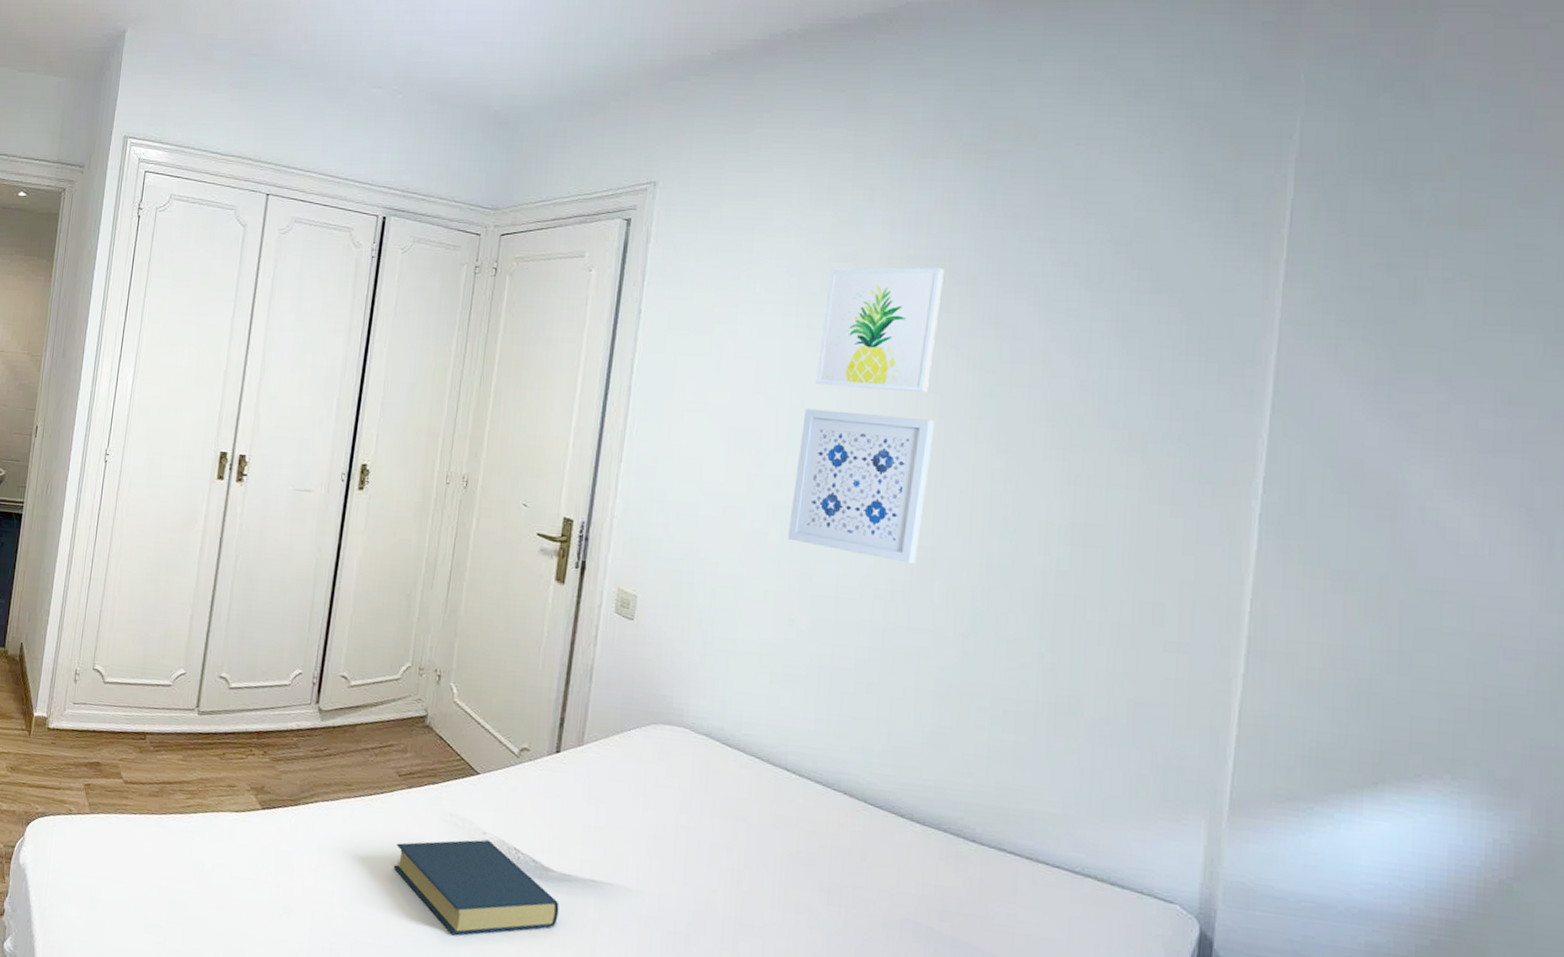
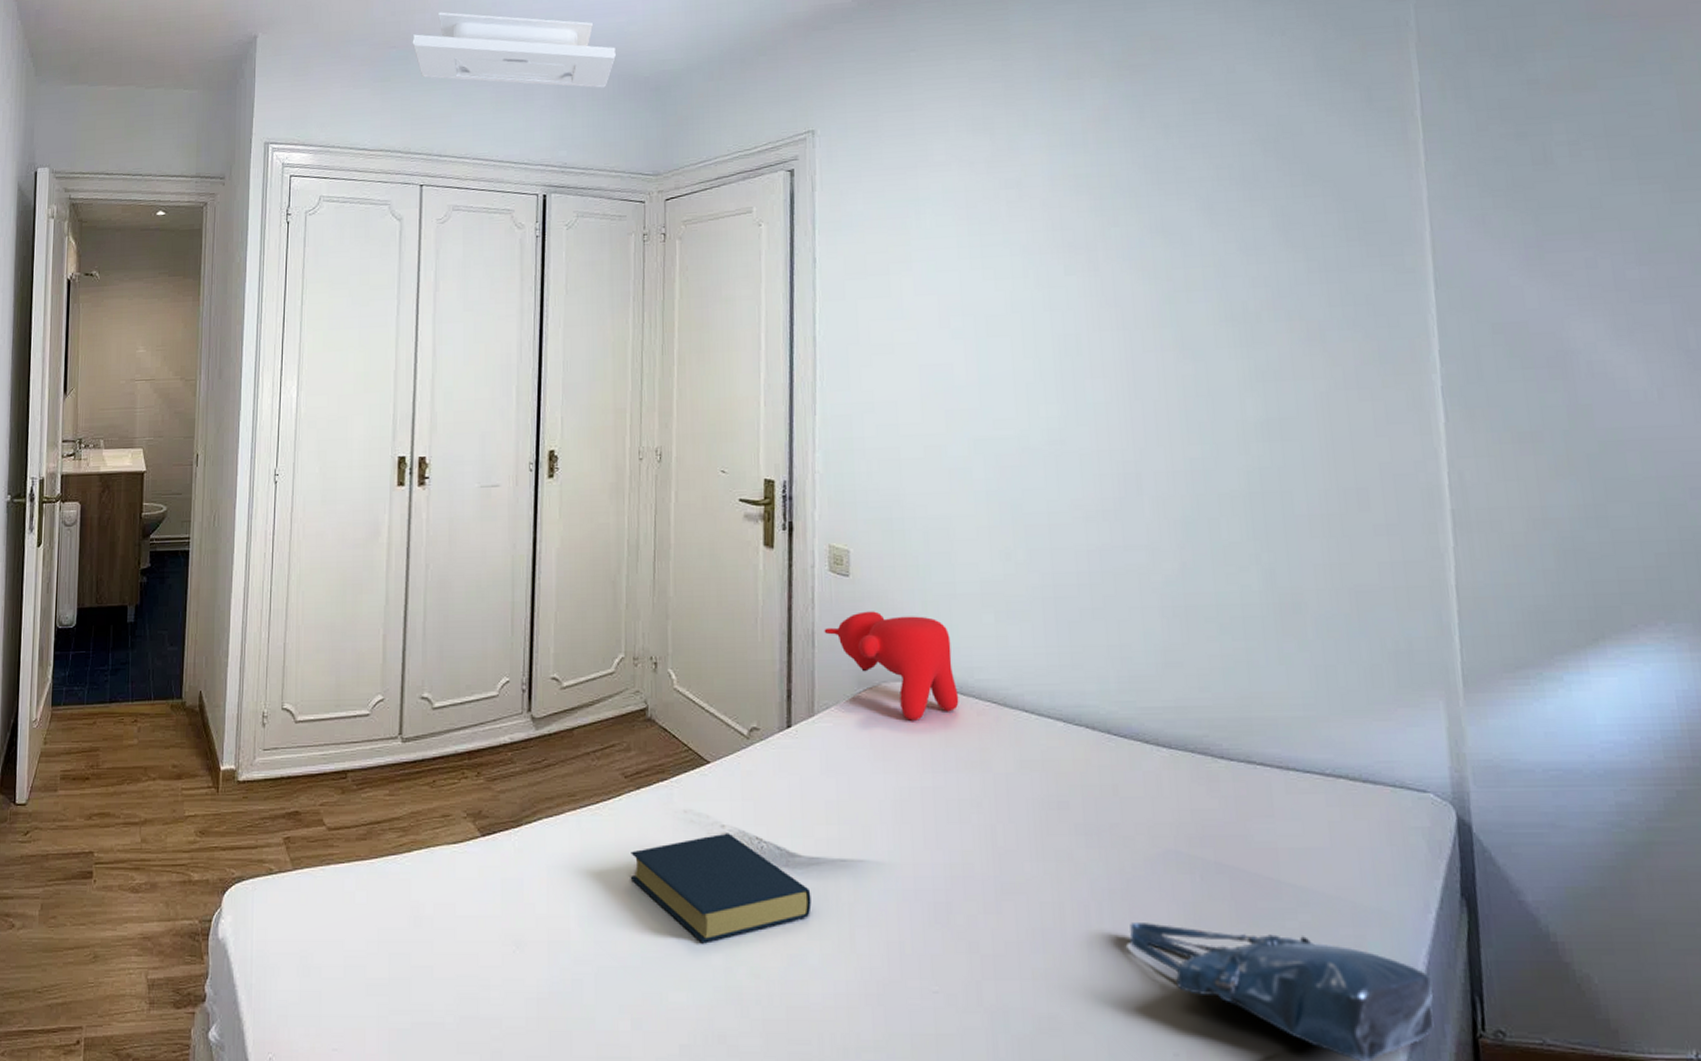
ceiling light: none [273,24,470,117] -> present [412,12,616,88]
teddy bear: none [602,655,724,764] -> present [824,611,959,721]
wall art: present [787,408,936,564] -> none [991,334,1122,481]
wall art: present [816,267,944,392] -> none [996,183,1109,313]

